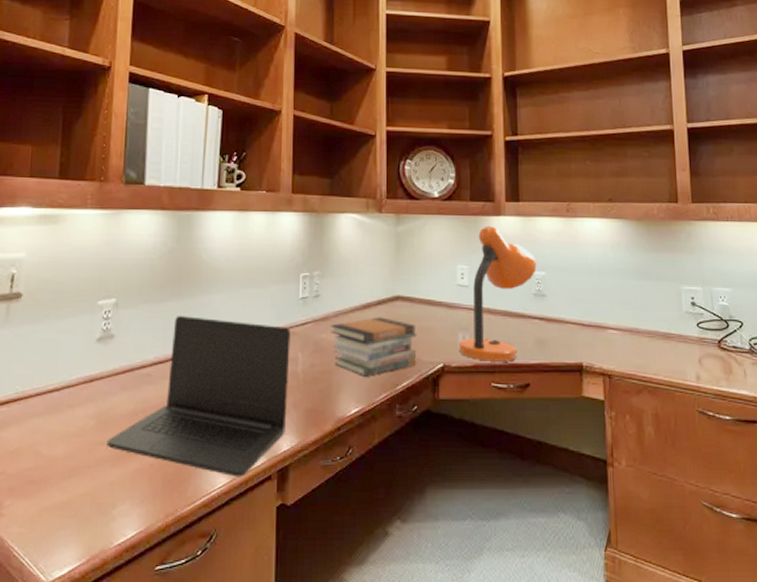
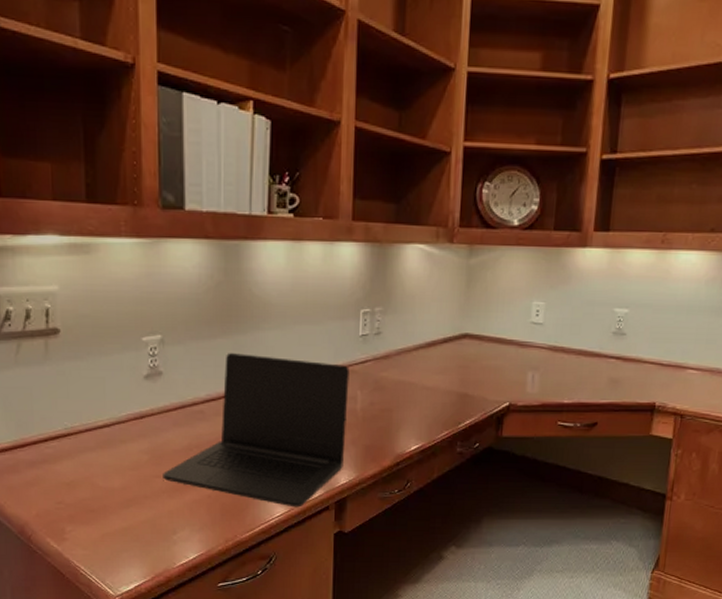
book stack: present [331,317,417,377] -> none [392,355,484,415]
desk lamp: present [459,226,537,362] -> none [527,258,620,401]

